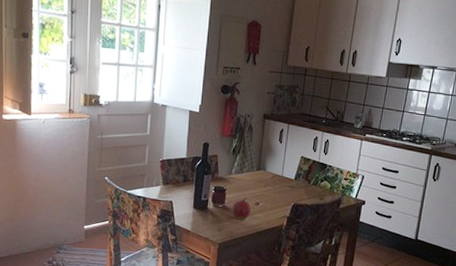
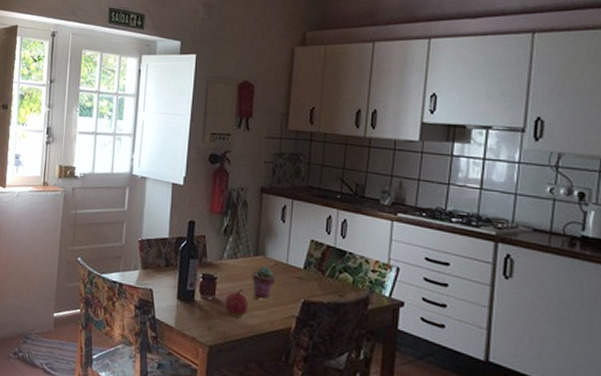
potted succulent: none [254,178,273,204] -> present [251,266,276,299]

